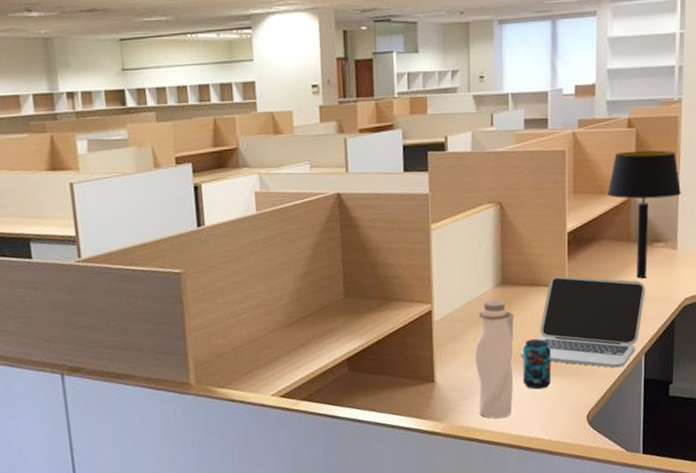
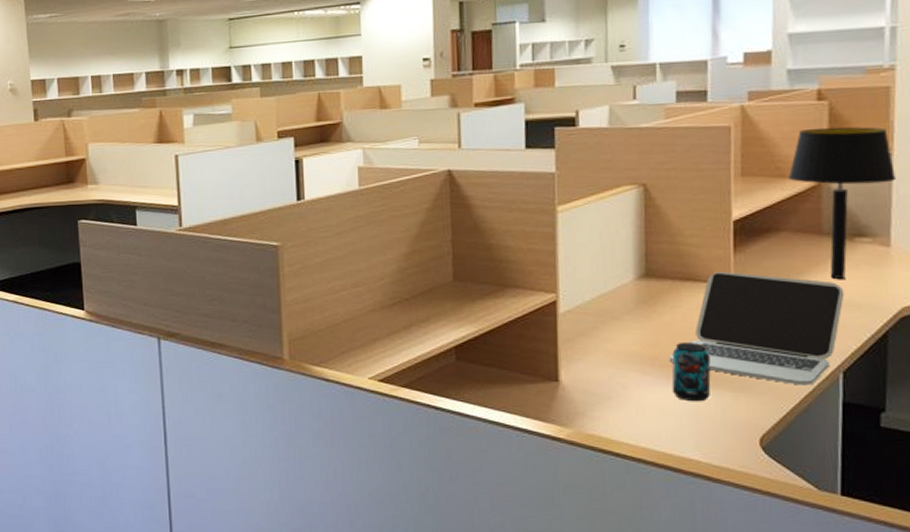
water bottle: present [475,300,515,419] -> none [610,294,662,431]

